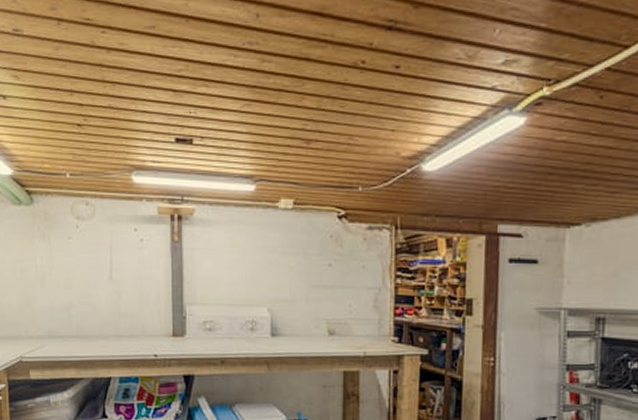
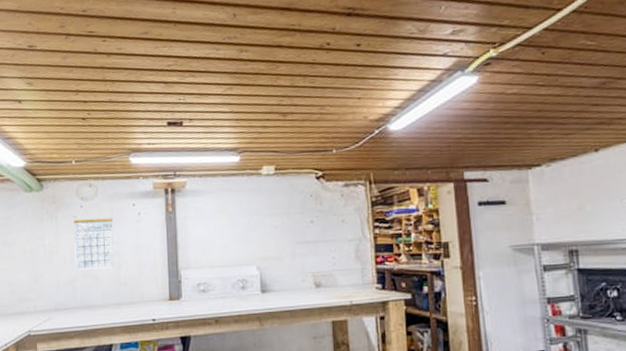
calendar: none [69,240,113,297] -> present [74,218,114,270]

